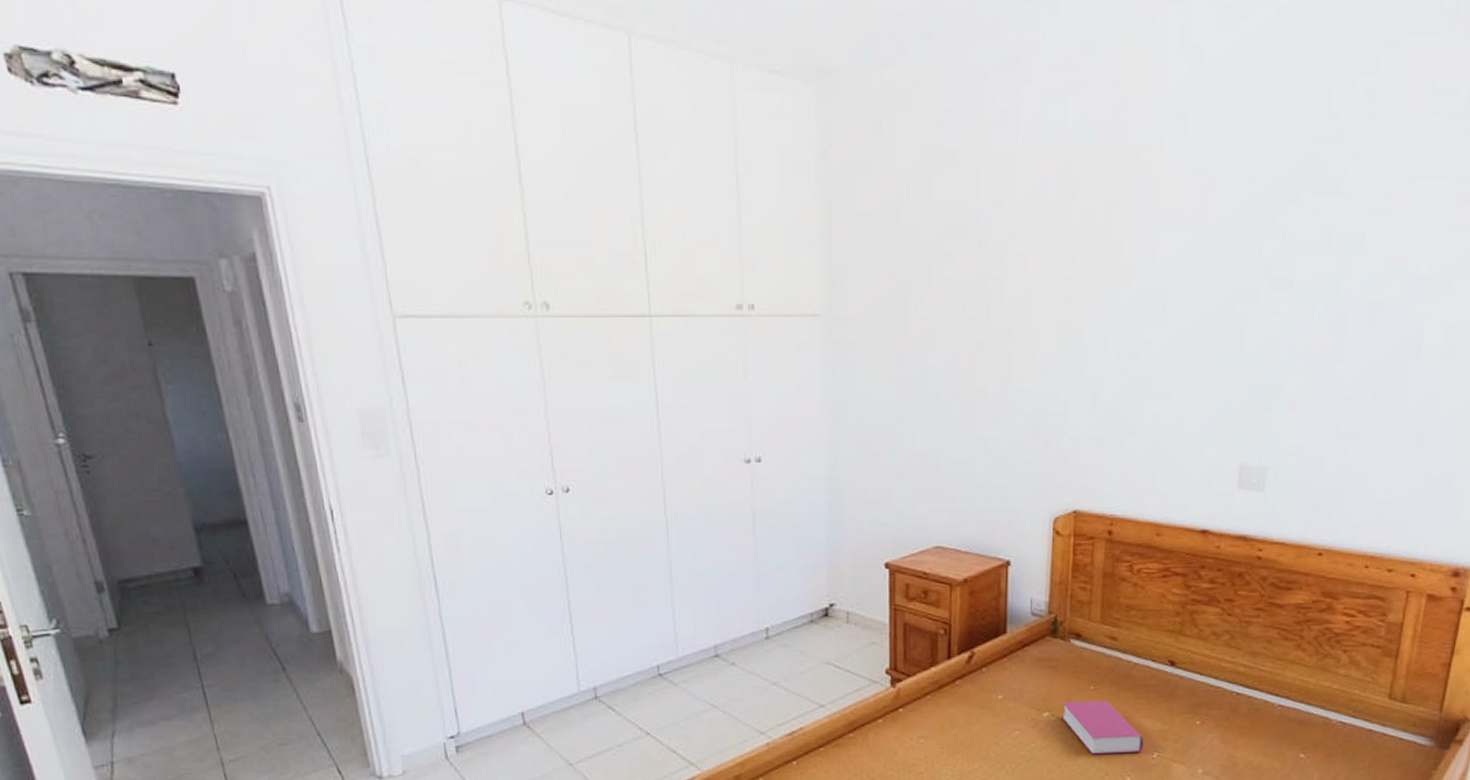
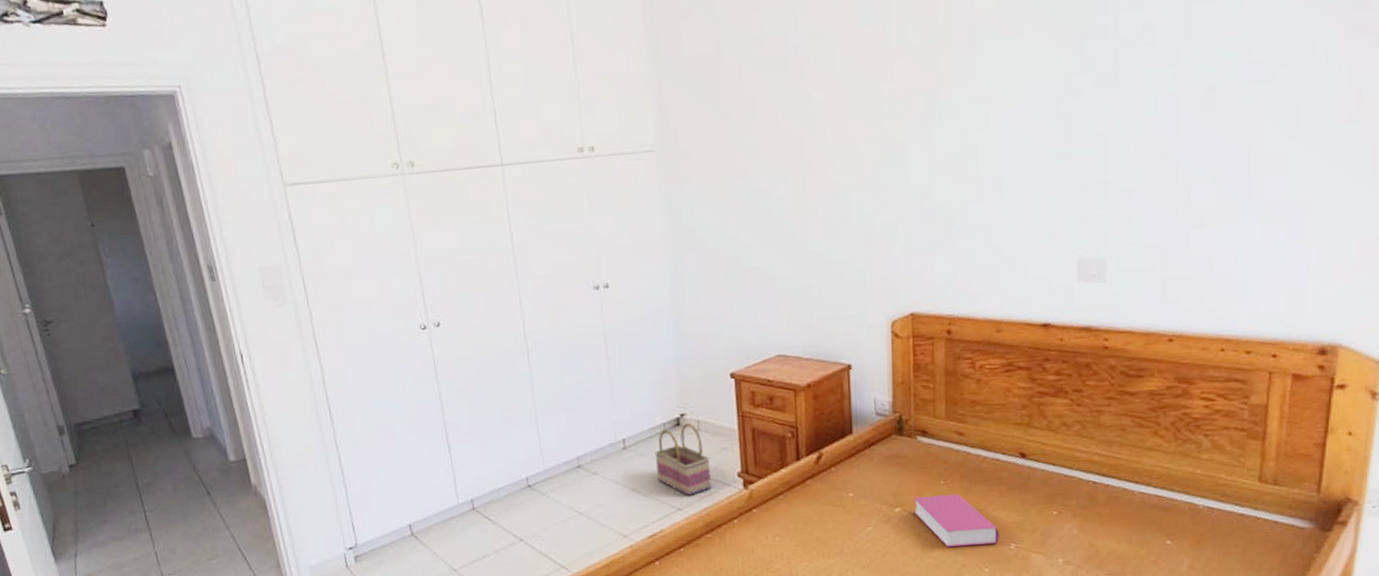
basket: none [799,614,858,692] -> present [654,423,711,496]

